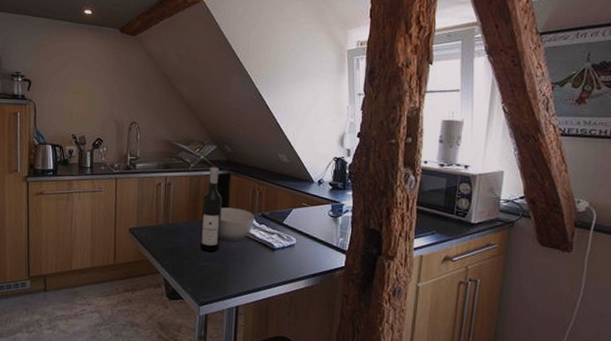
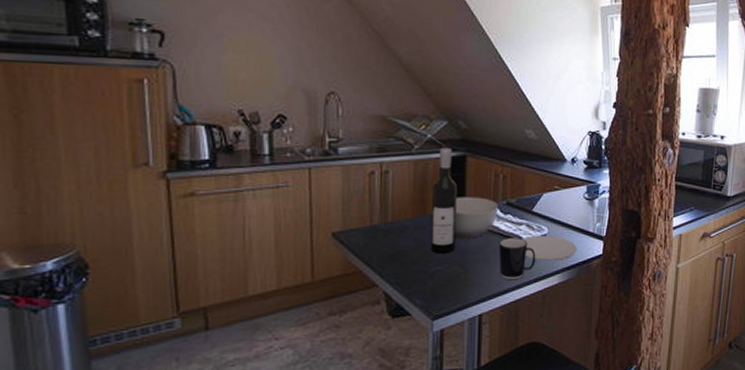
mug: none [253,244,285,281] -> present [498,238,536,280]
plate: none [274,244,322,268] -> present [522,235,577,261]

